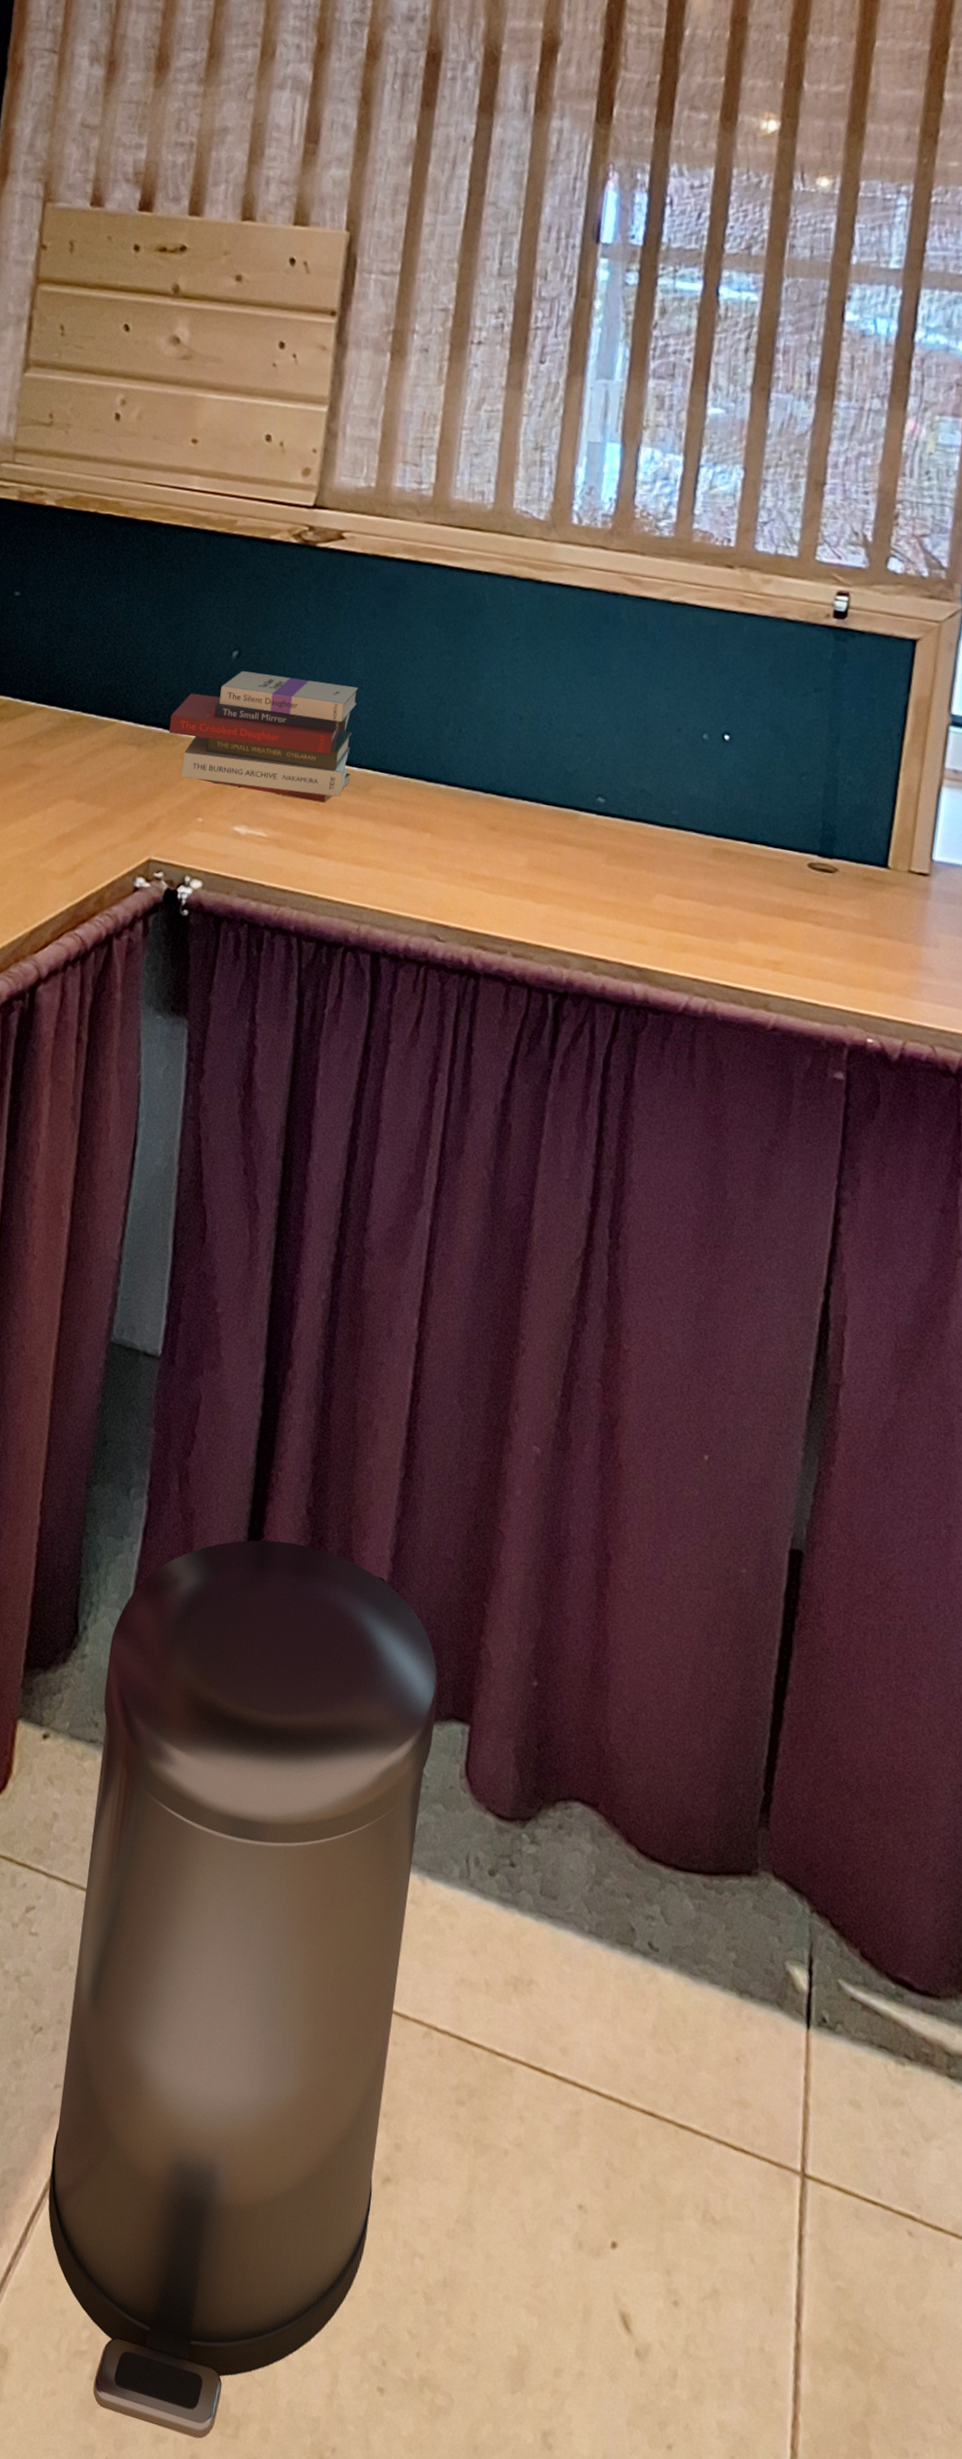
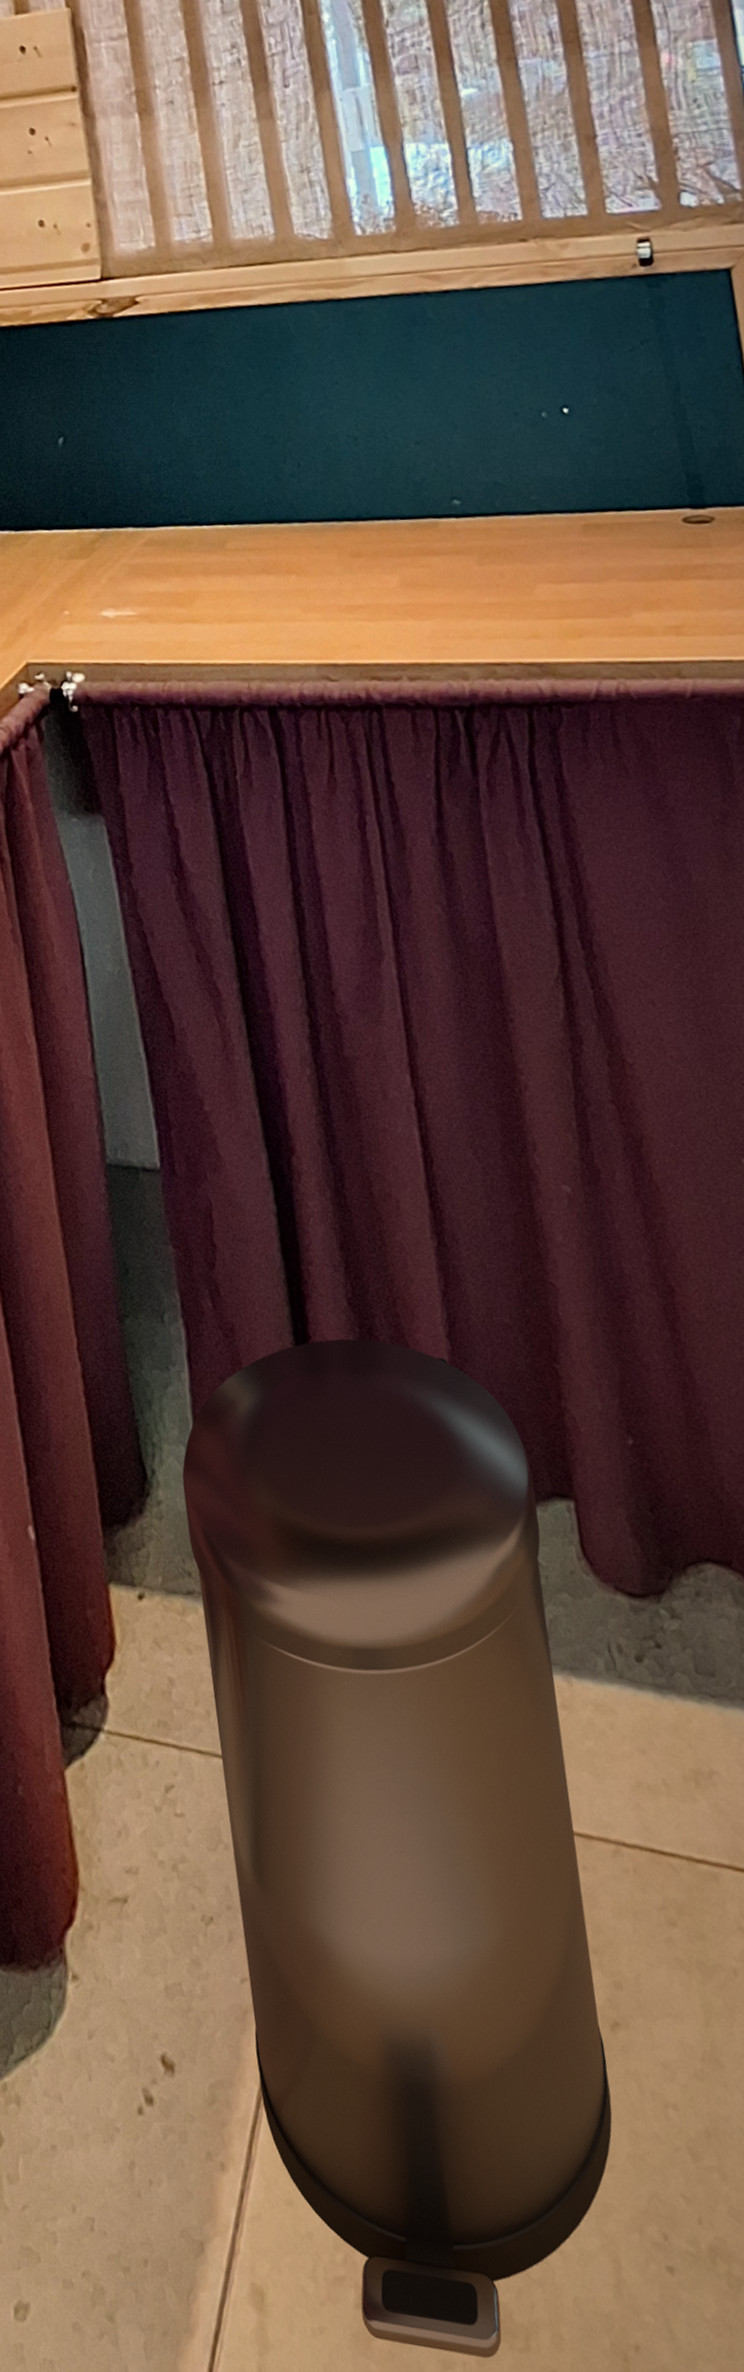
books: present [169,671,358,803] -> none [14,446,204,575]

